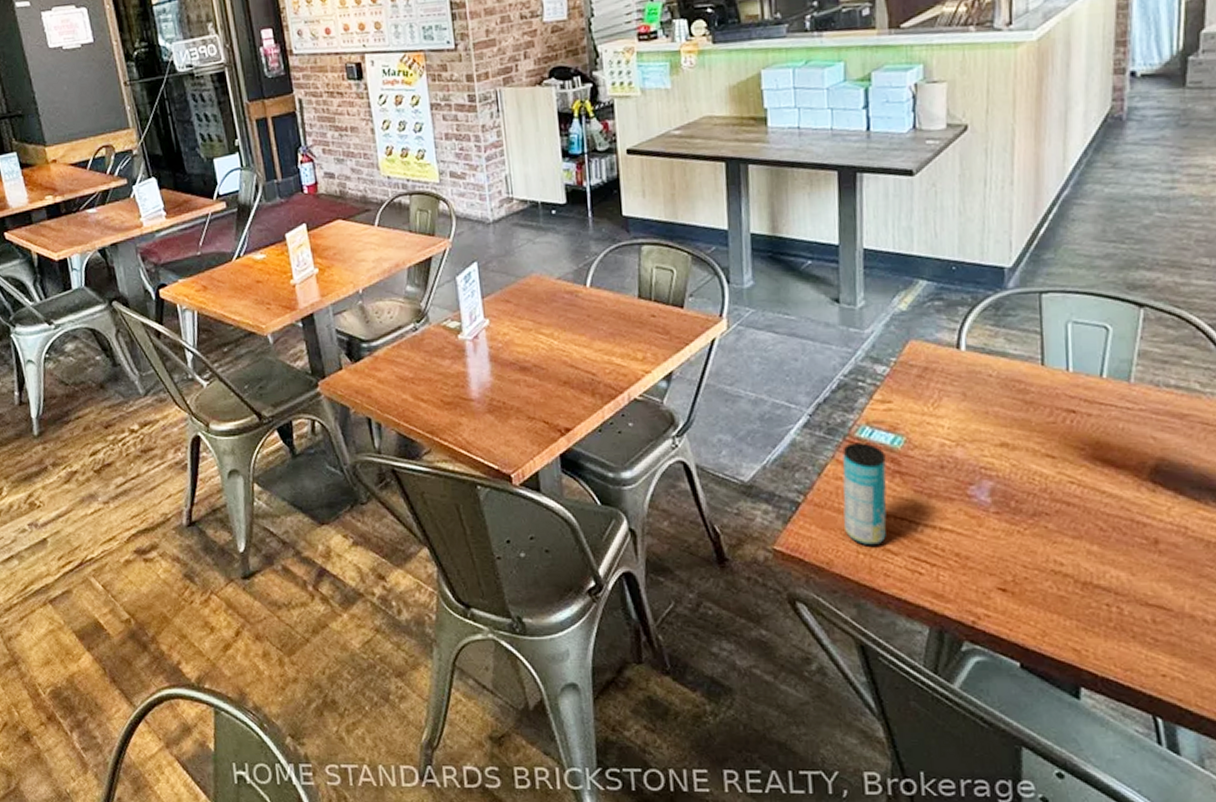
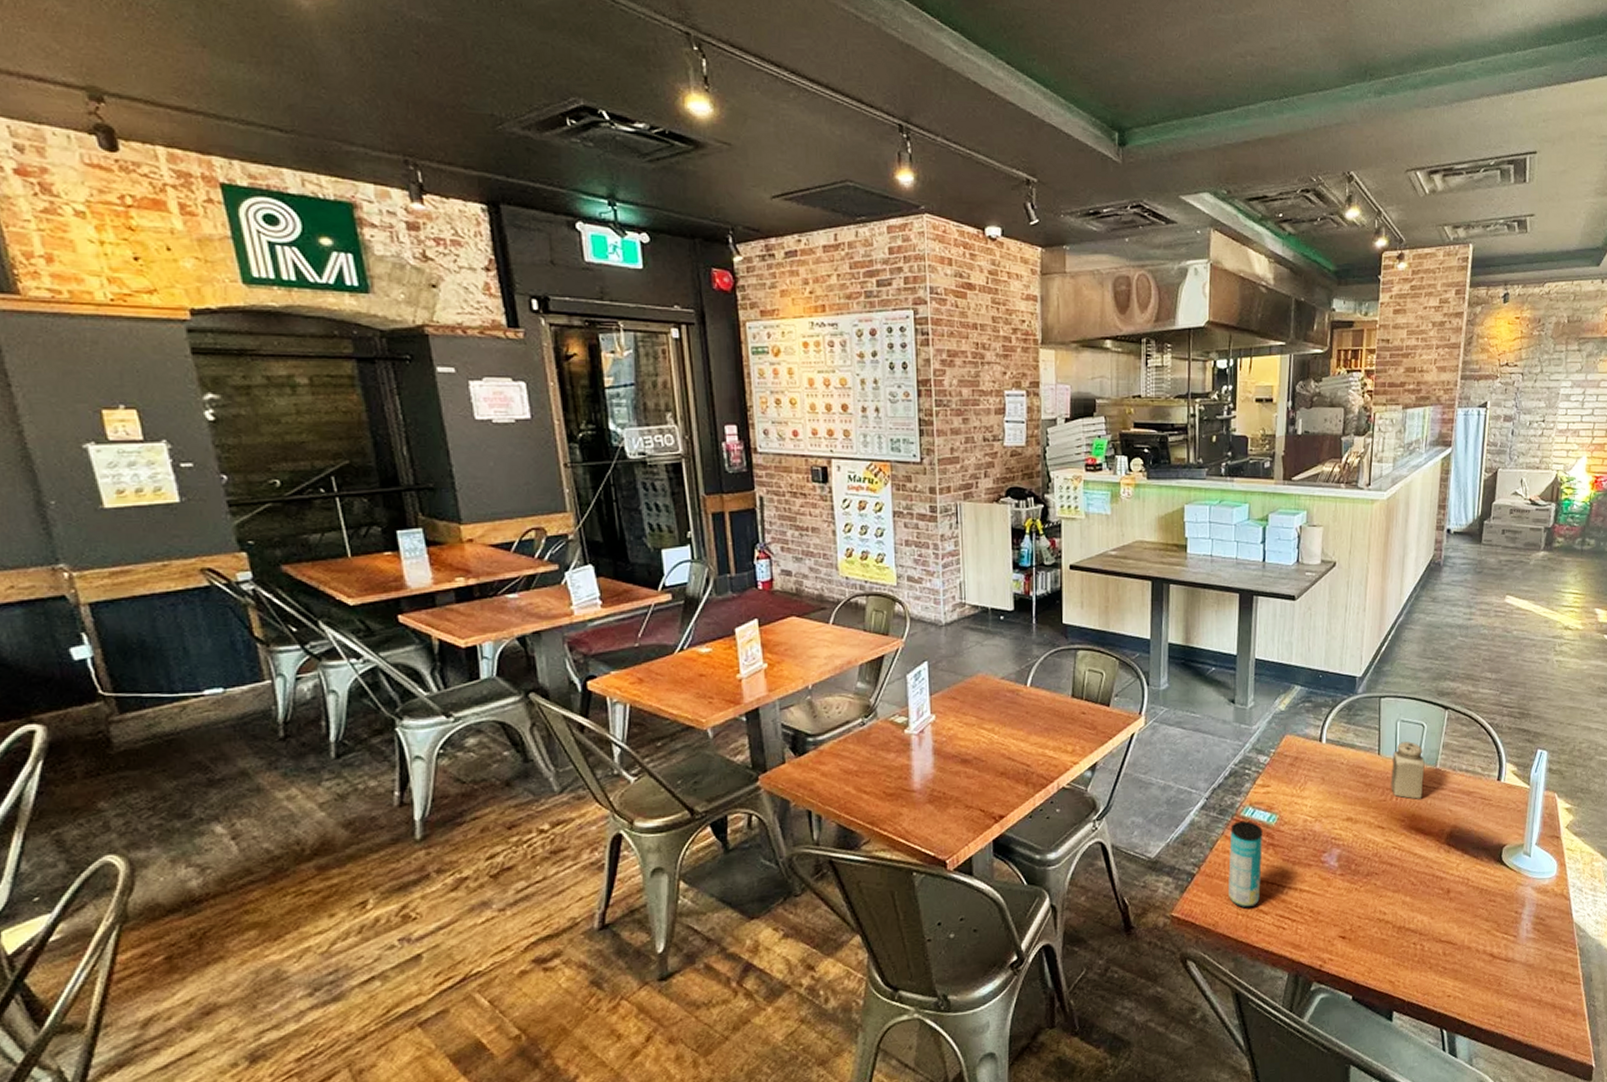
salt shaker: none [1061,348,1112,422] -> present [1391,741,1425,799]

